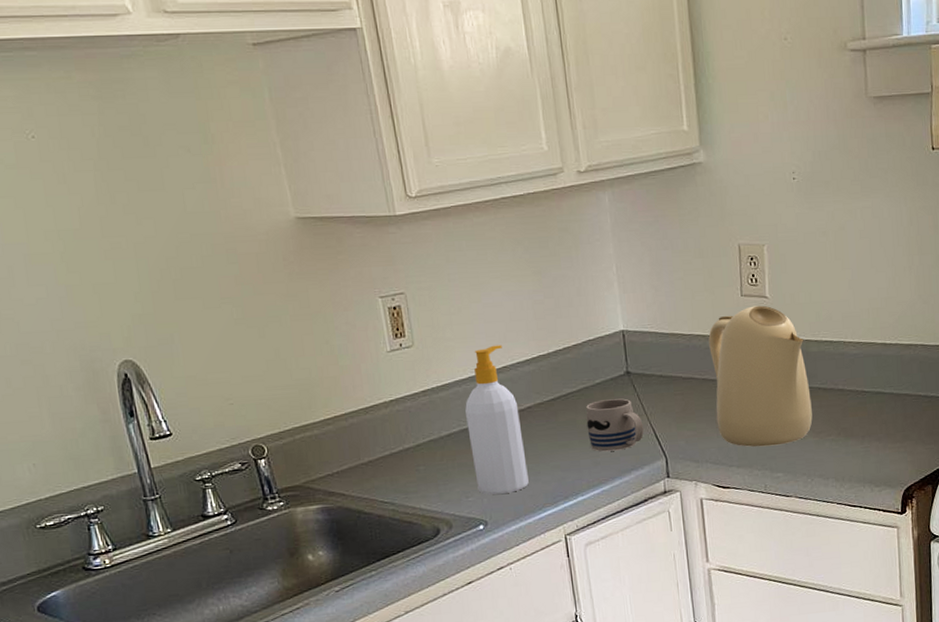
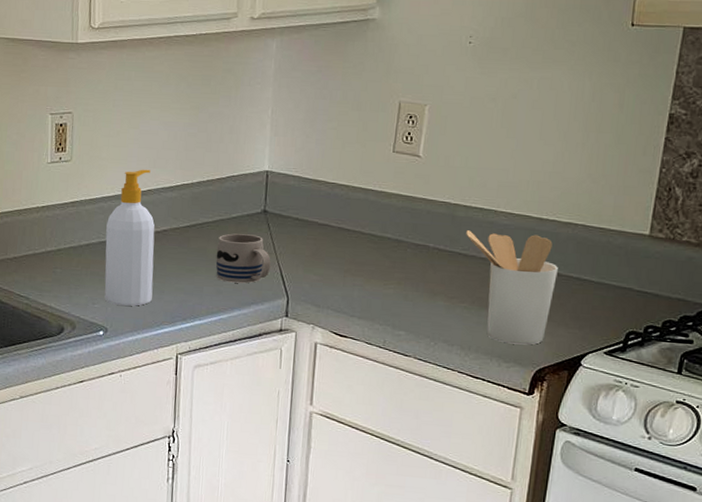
kettle: present [708,305,813,447] -> none [345,163,452,304]
utensil holder: none [821,360,908,468] -> present [466,230,558,345]

